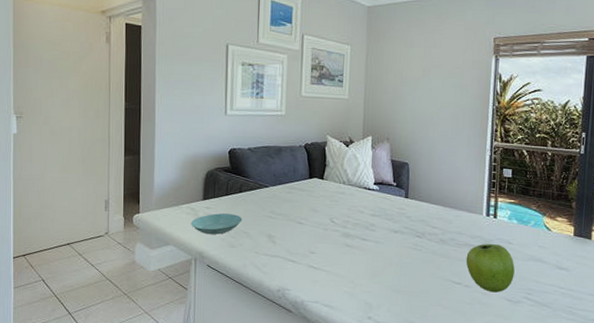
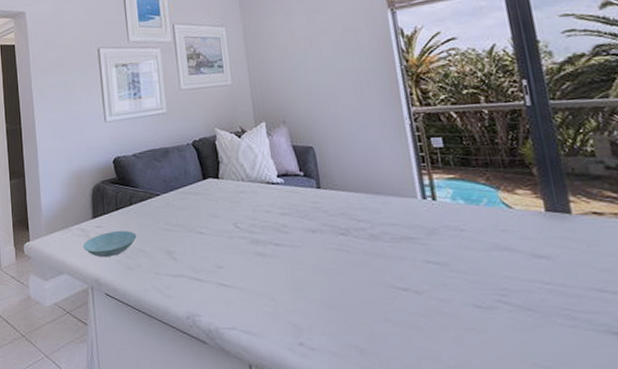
fruit: present [466,244,515,293] -> none [407,234,478,298]

